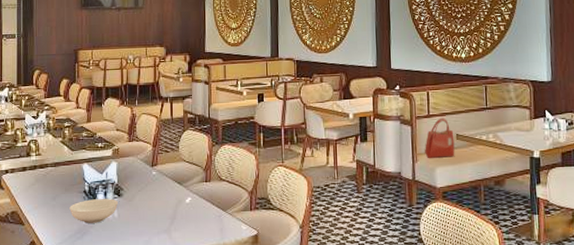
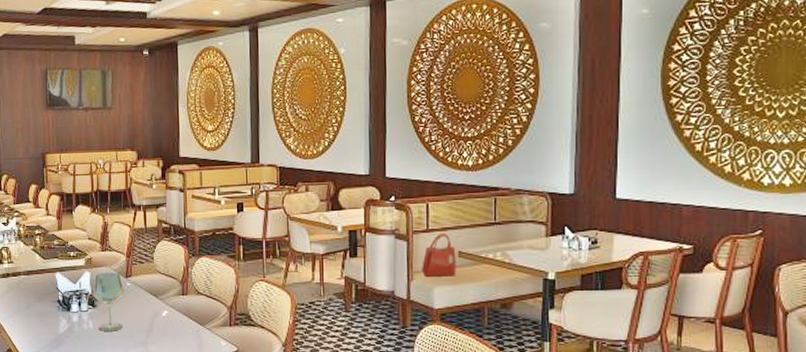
bowl: present [69,199,119,223] -> none [44,309,93,333]
wine glass: none [119,162,150,220] -> present [92,272,124,331]

